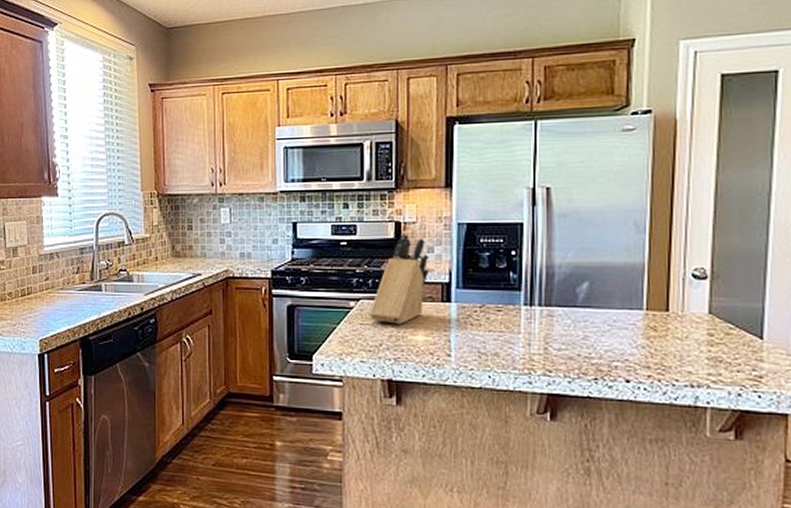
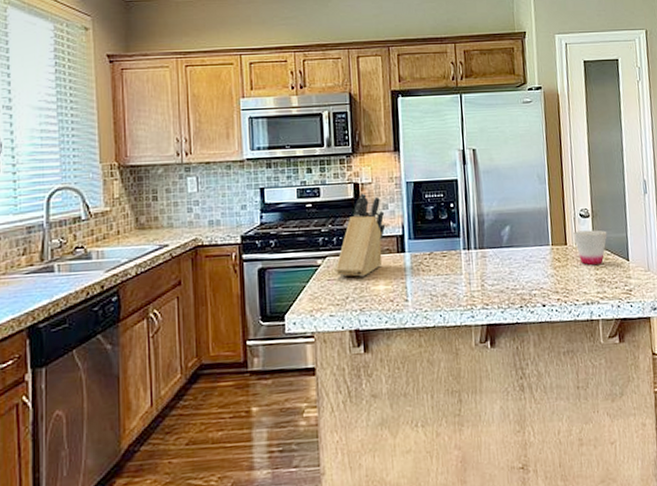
cup: none [680,295,732,341] -> present [573,230,607,266]

